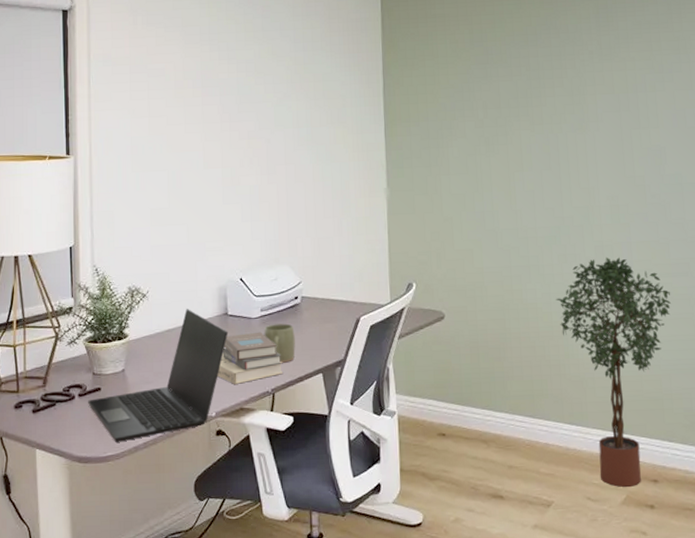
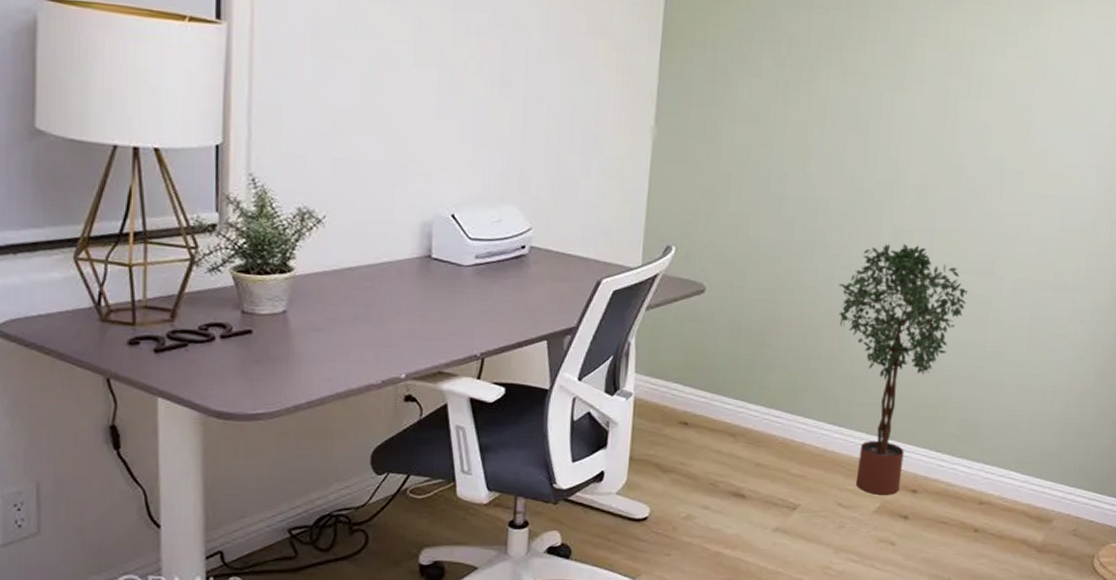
laptop: present [88,309,229,442] -> none [233,244,431,399]
books: present [217,332,283,384] -> none [411,283,499,343]
mug: present [263,323,295,363] -> none [476,275,517,324]

